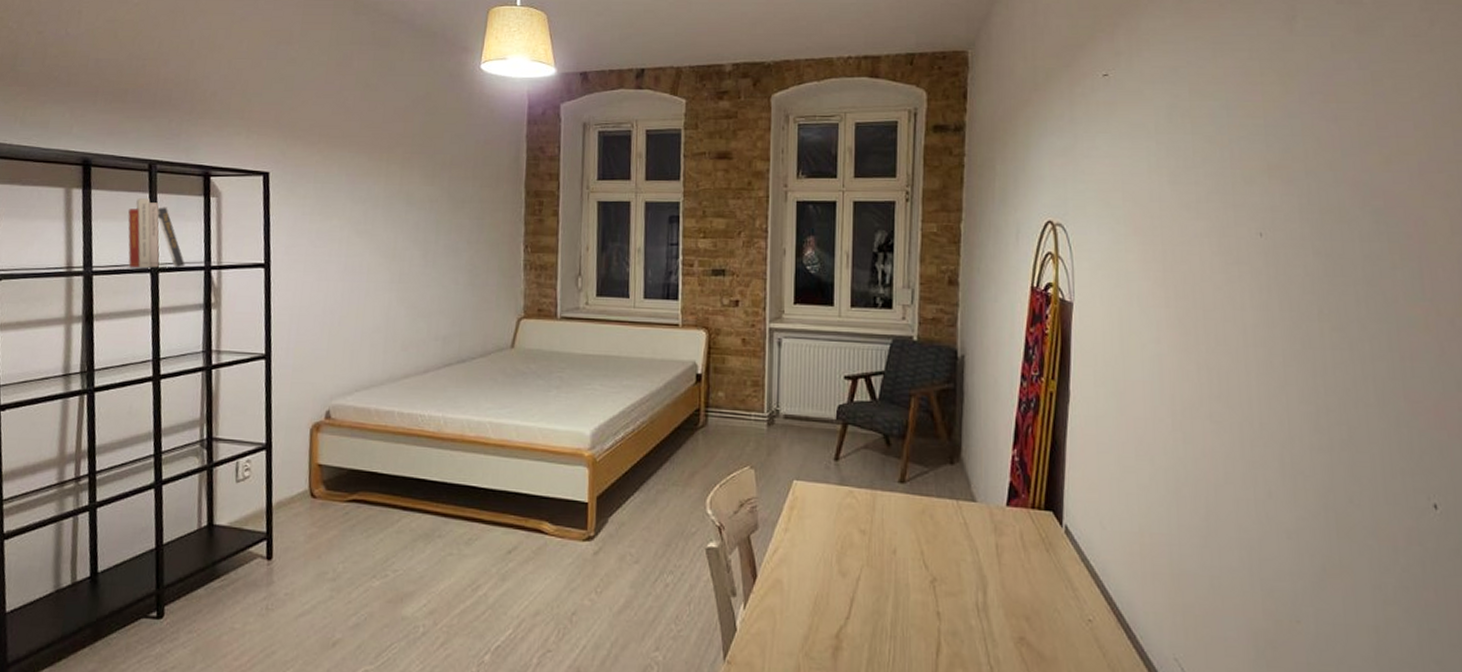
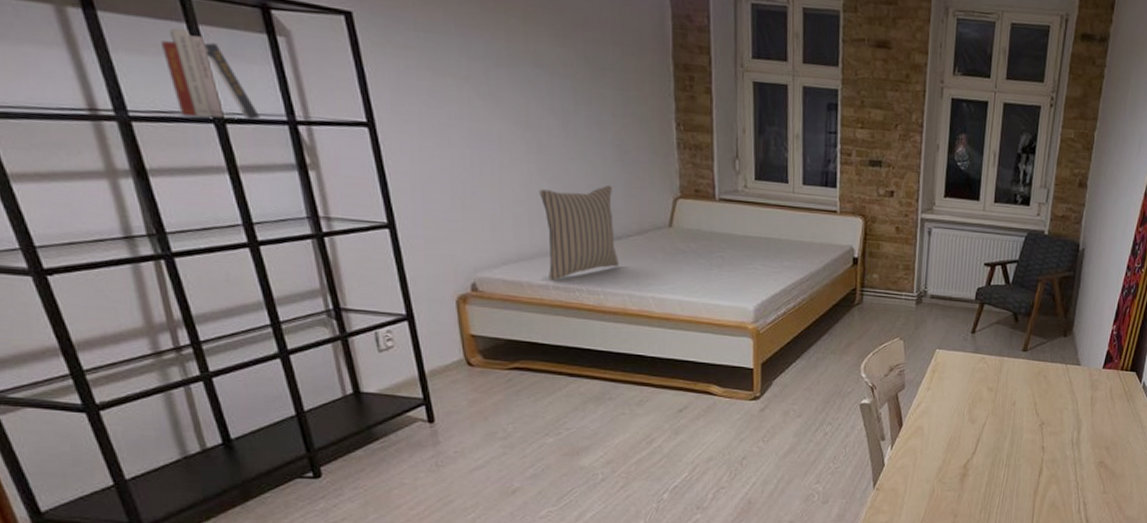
pillow: none [395,308,461,406] -> present [539,184,619,281]

